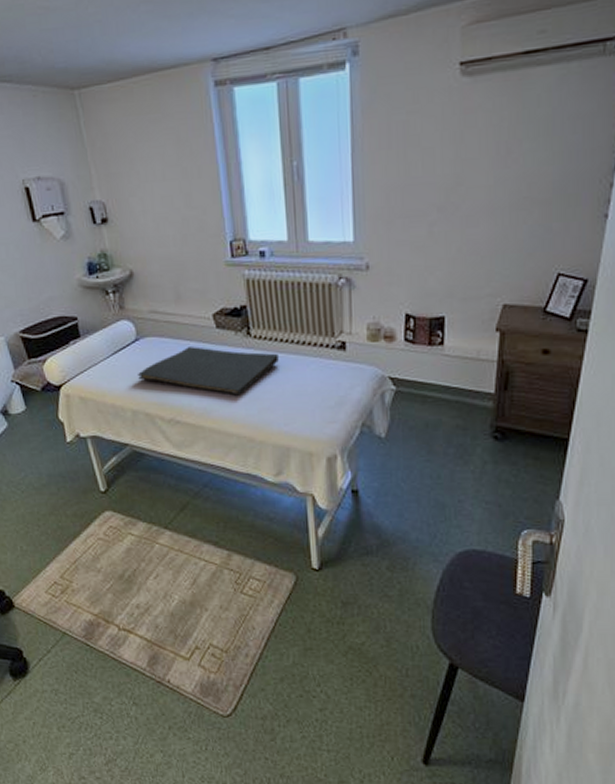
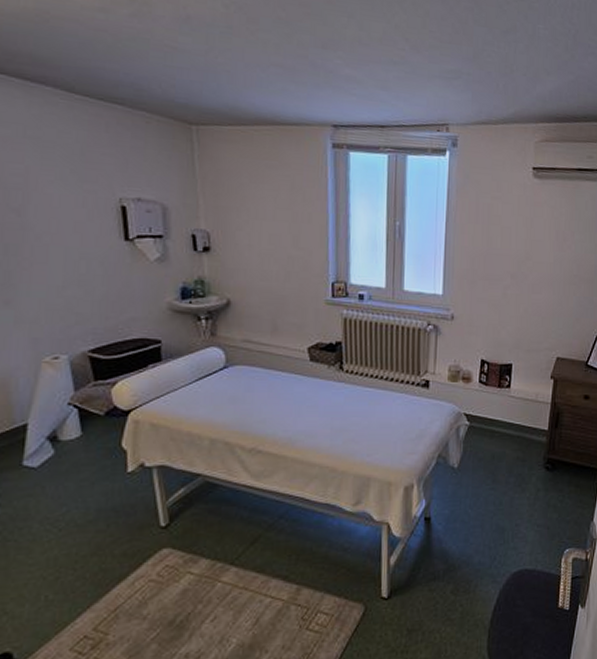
hand towel: present [137,346,279,396] -> none [220,377,367,427]

